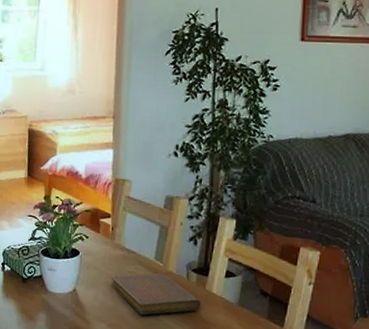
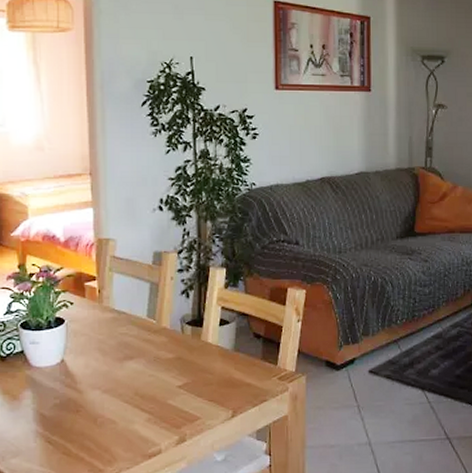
notebook: present [111,273,202,315] -> none [103,330,198,375]

